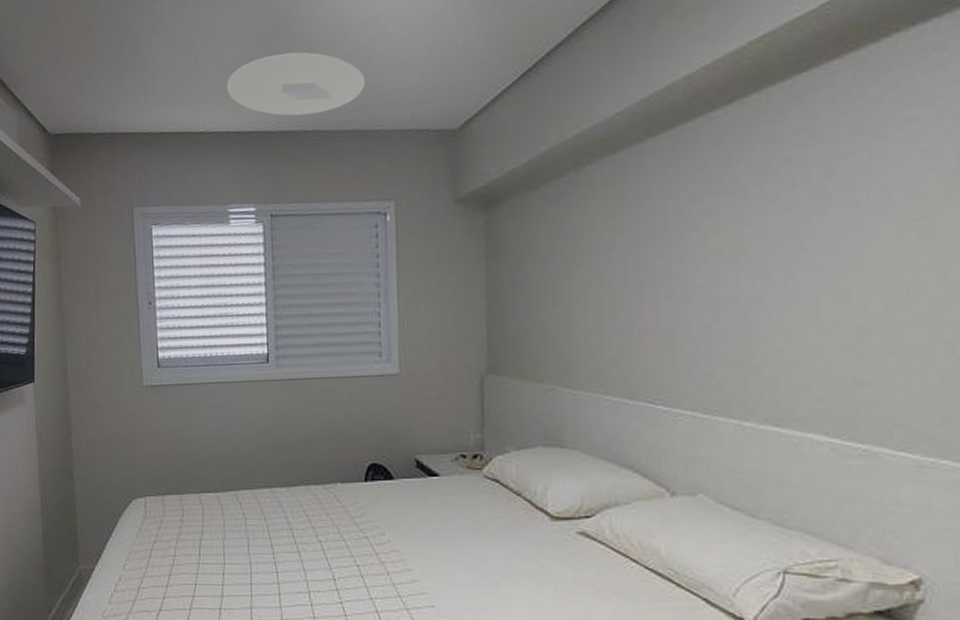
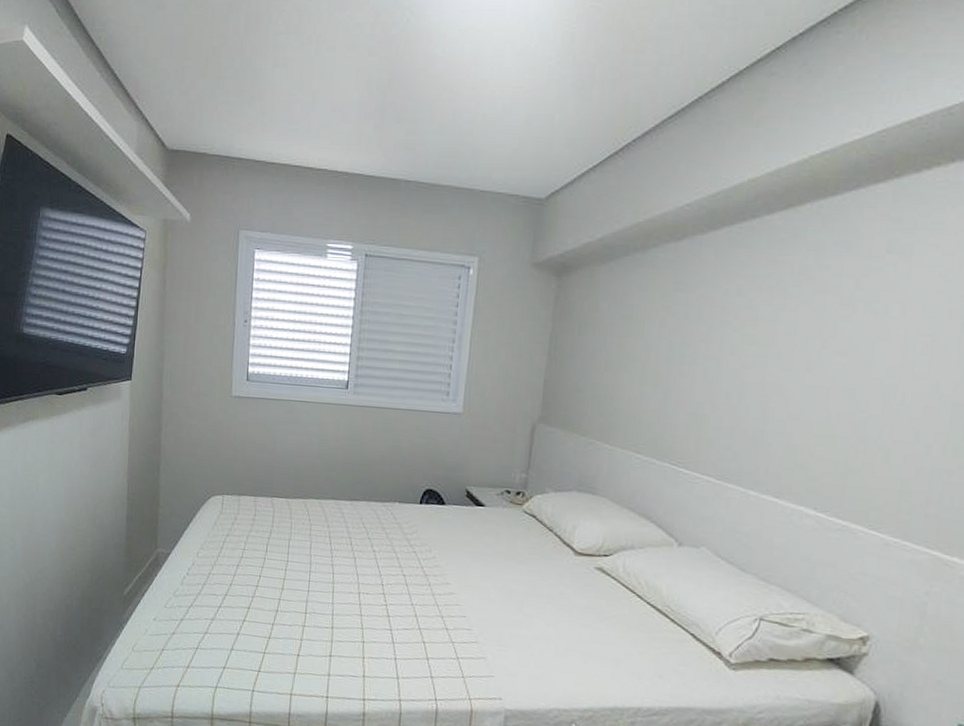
ceiling light: present [227,52,365,116] -> none [339,104,467,165]

